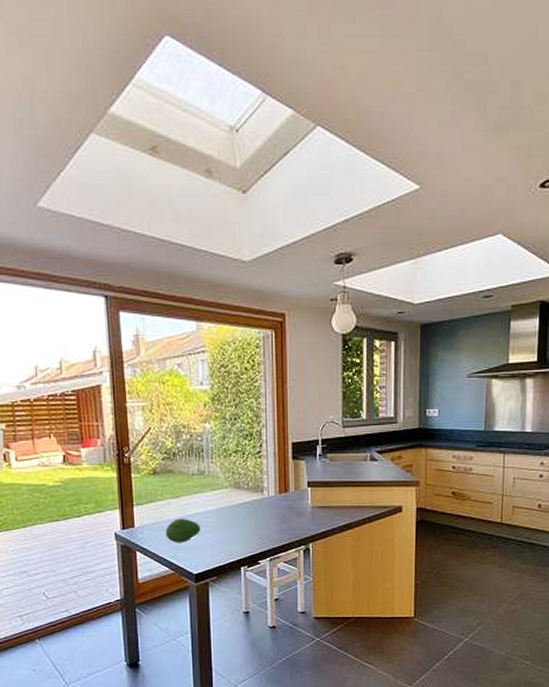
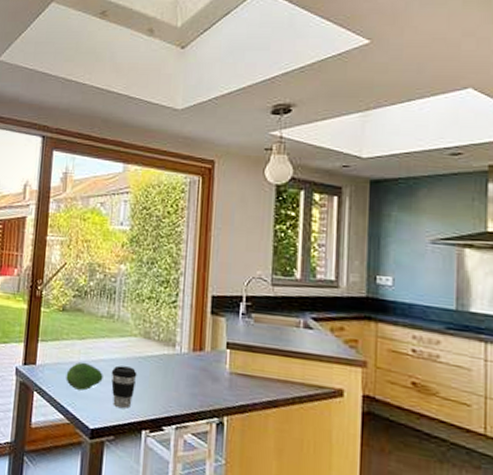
coffee cup: none [207,516,232,551] -> present [111,365,137,409]

